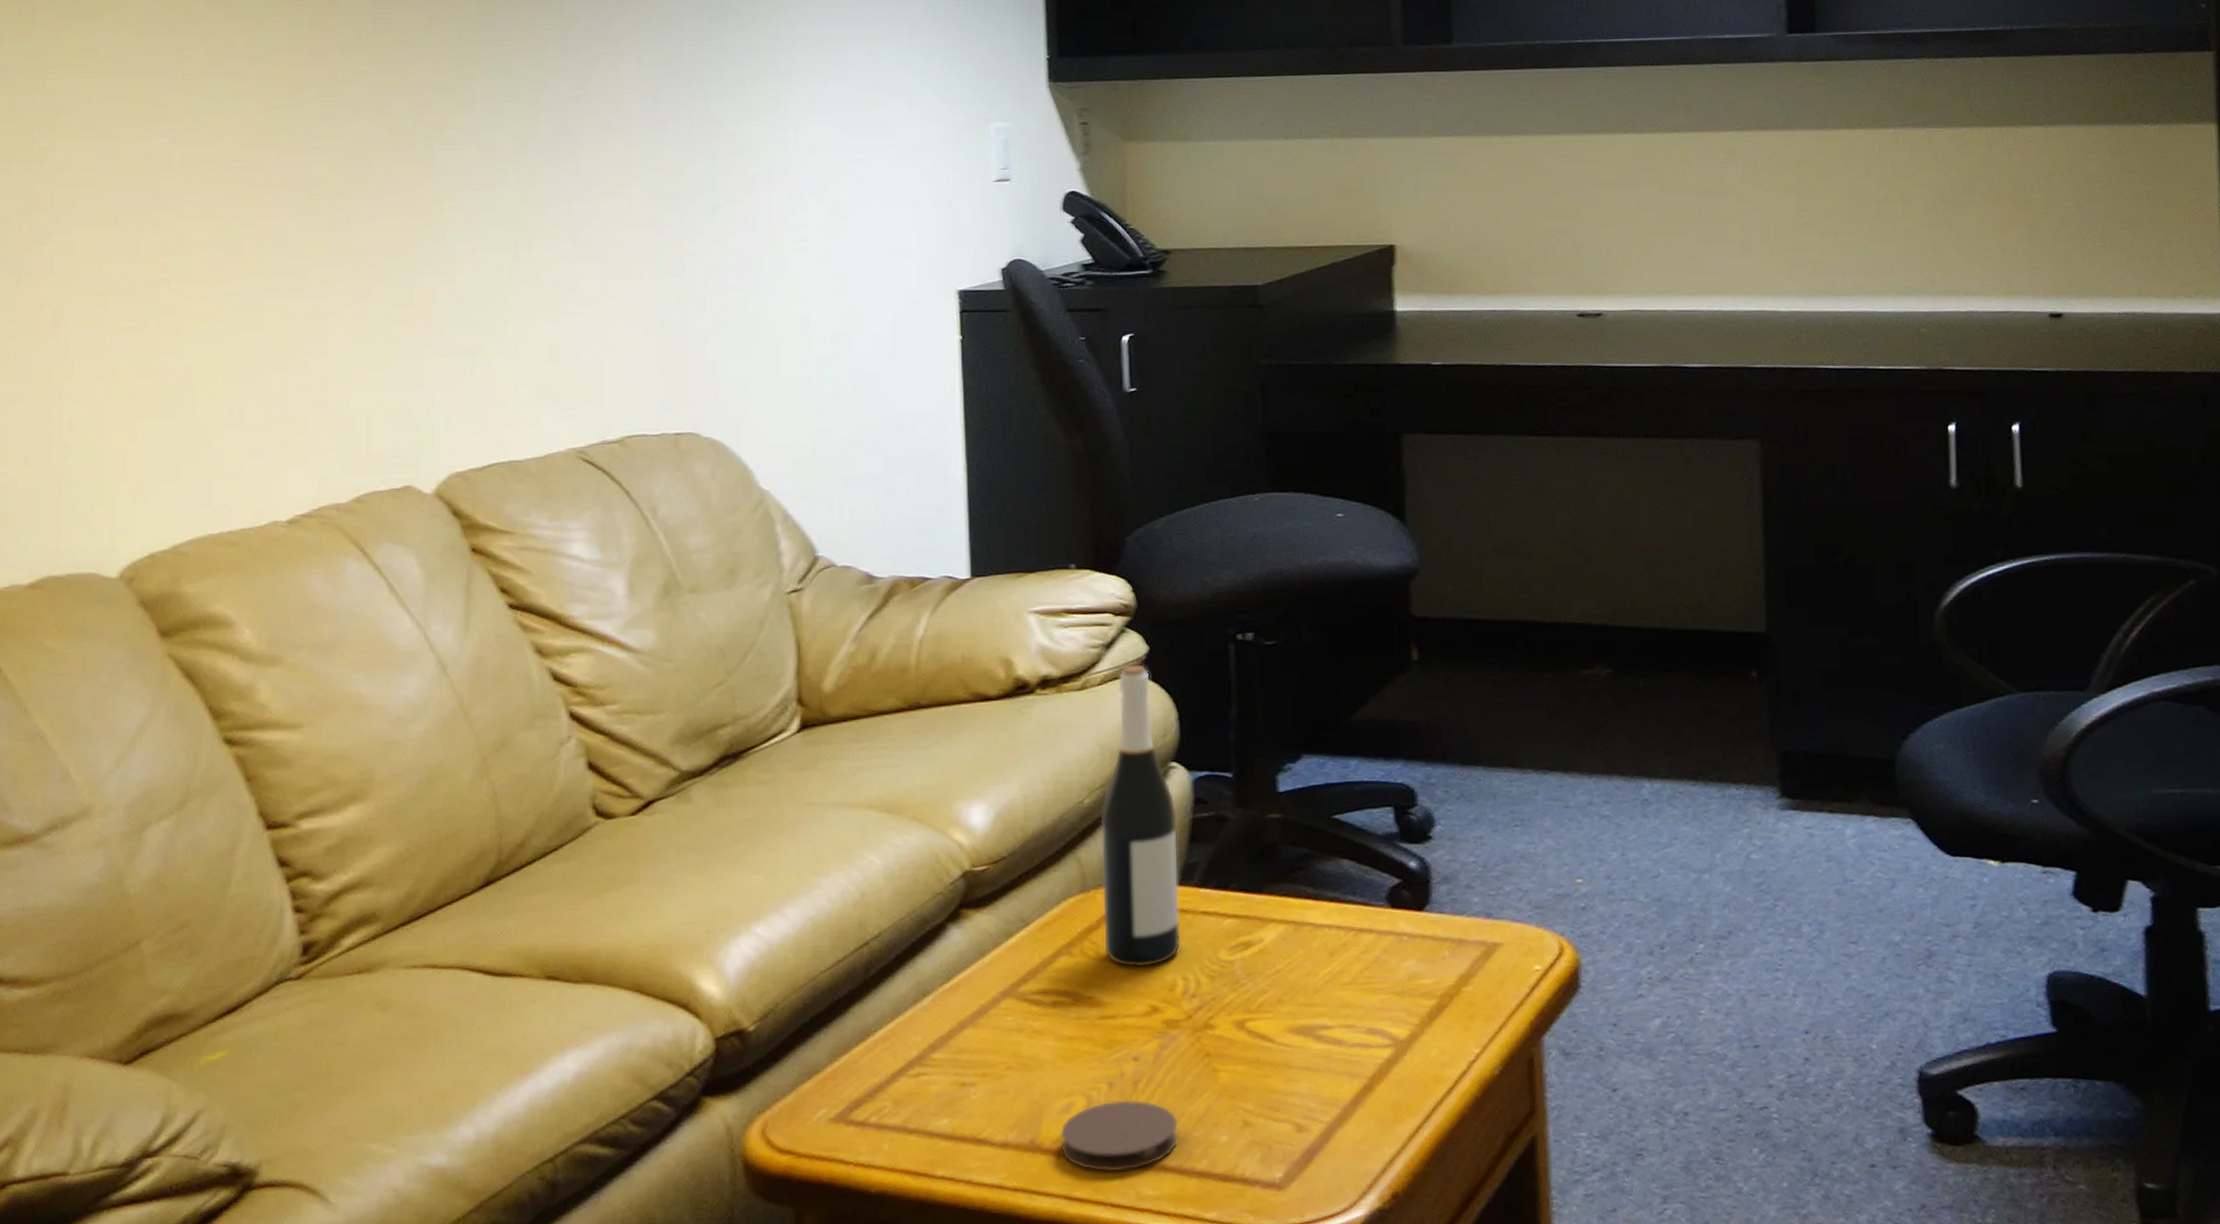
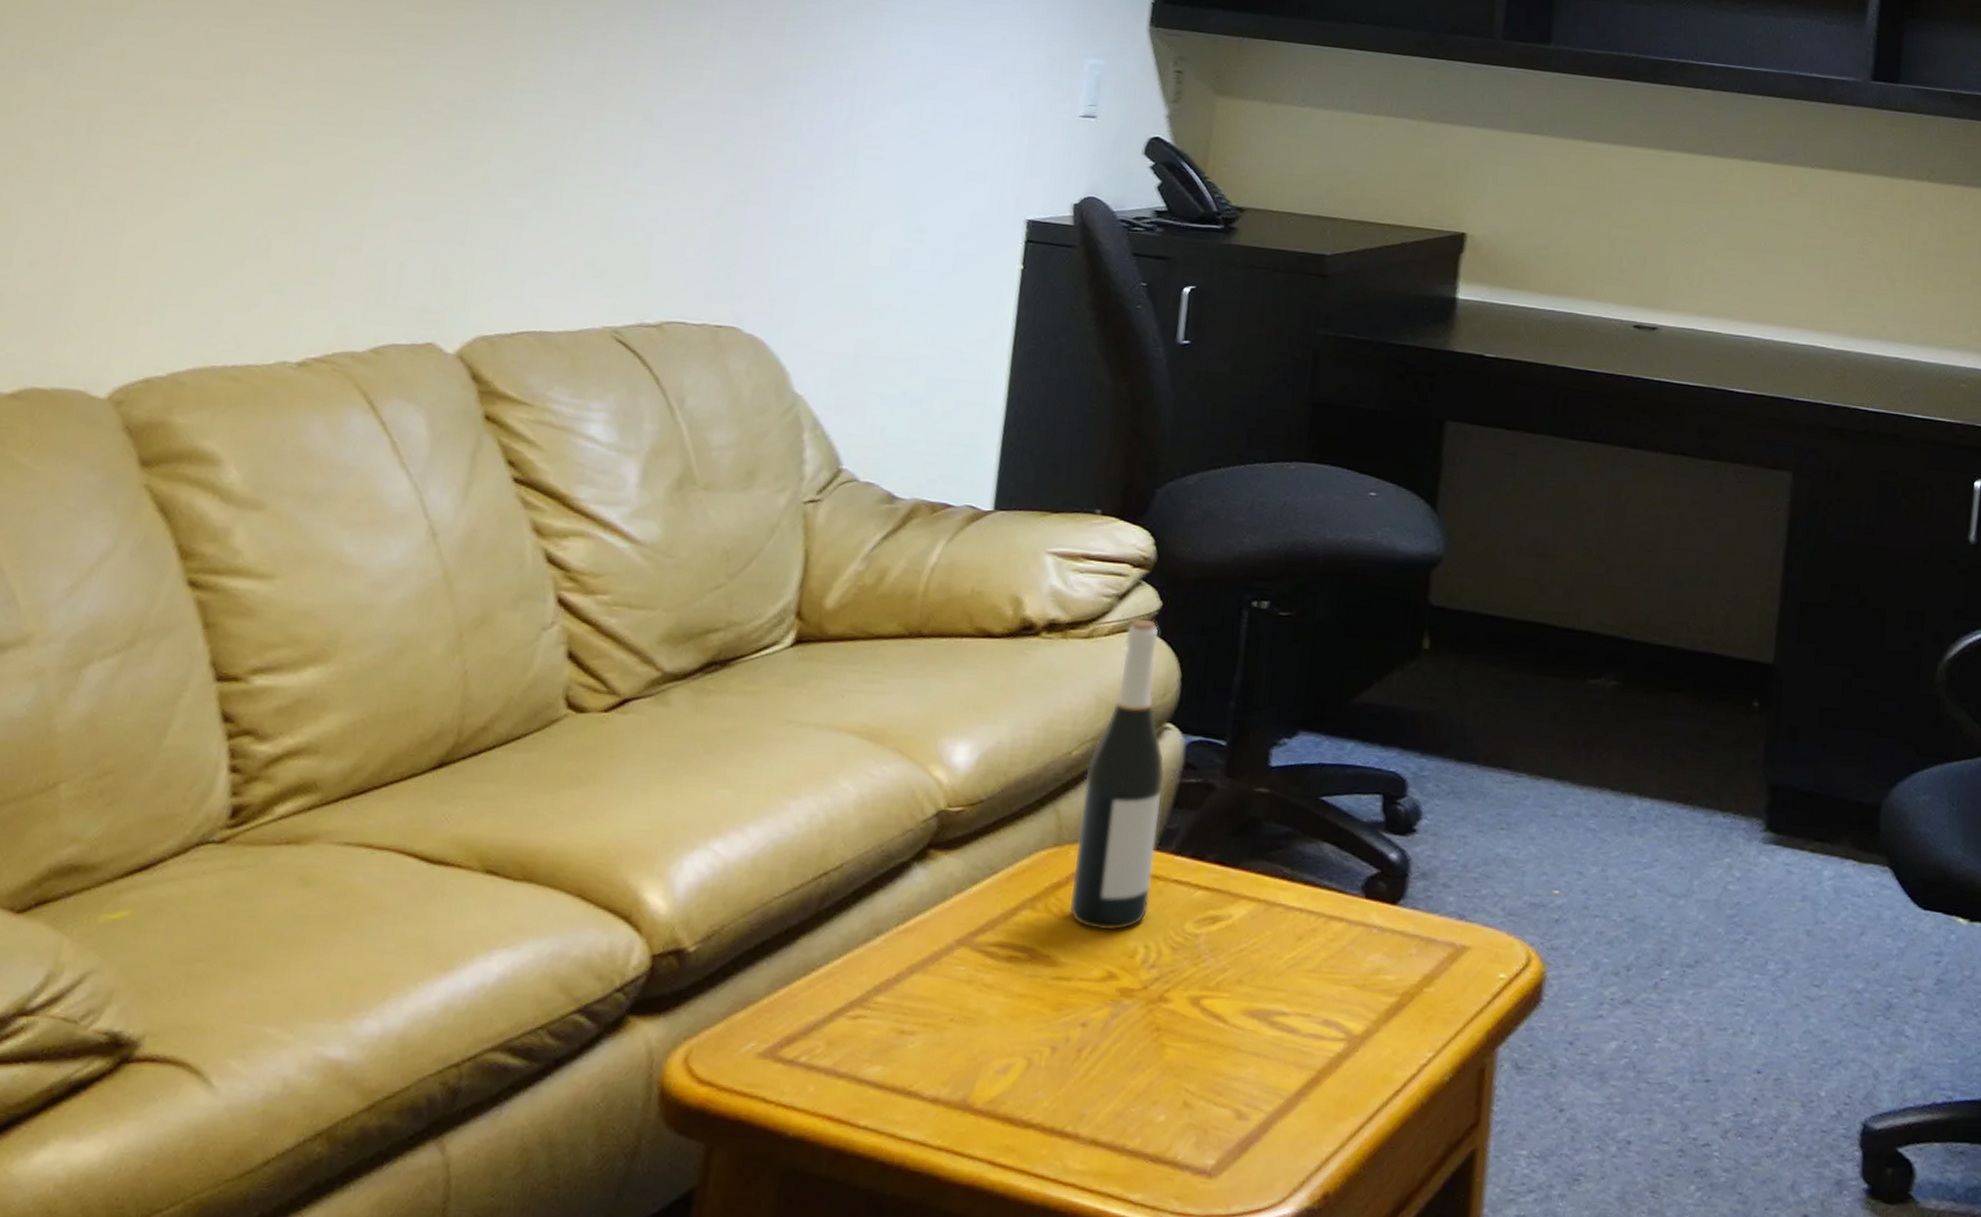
coaster: present [1060,1100,1178,1172] -> none [992,1066,1117,1142]

